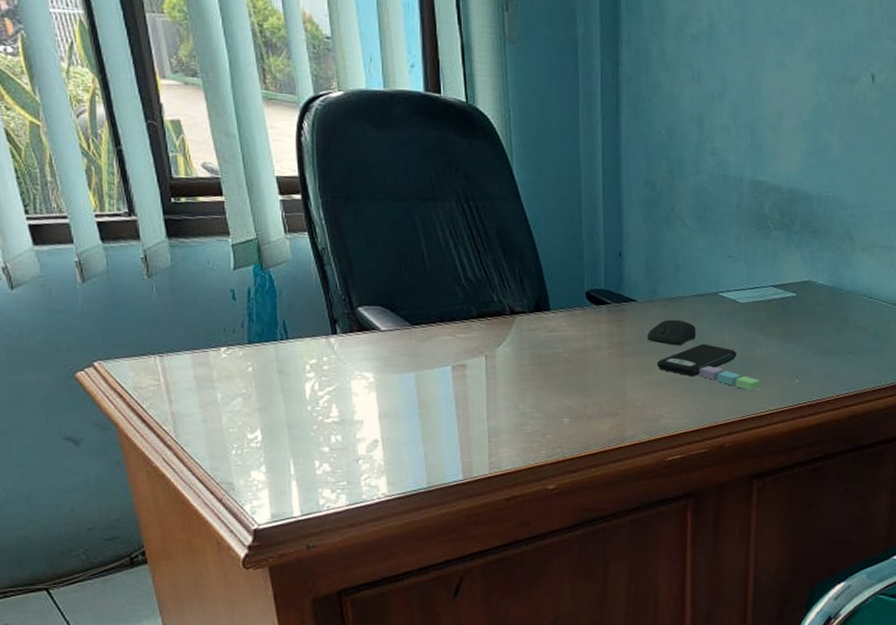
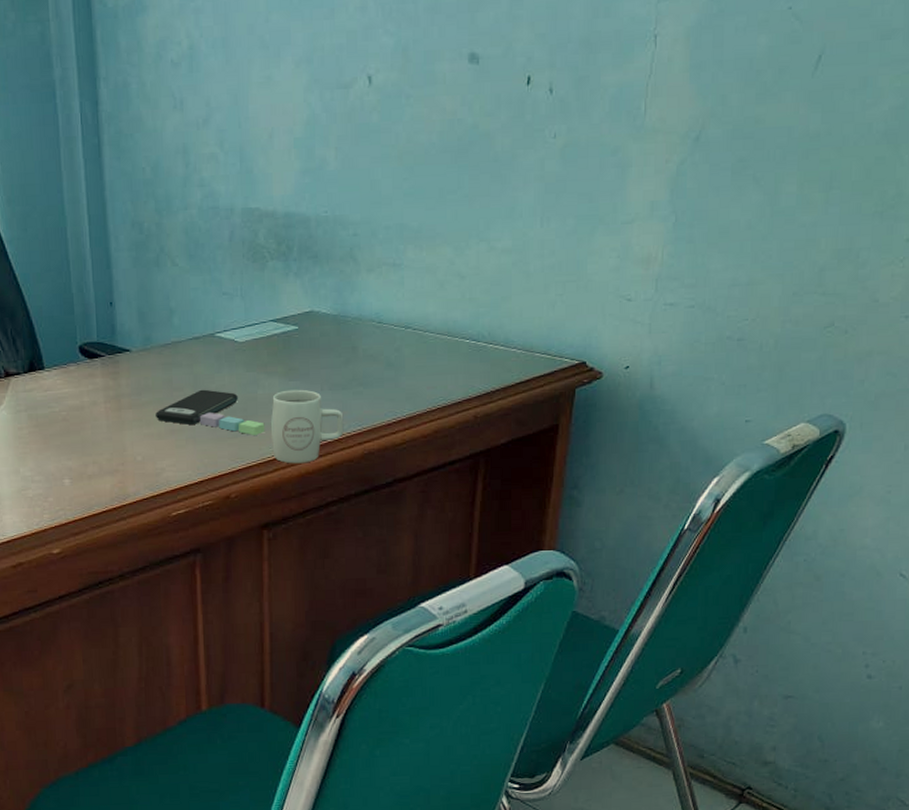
computer mouse: present [647,319,696,346] -> none [144,366,194,394]
mug: none [765,351,833,421] -> present [270,389,344,464]

